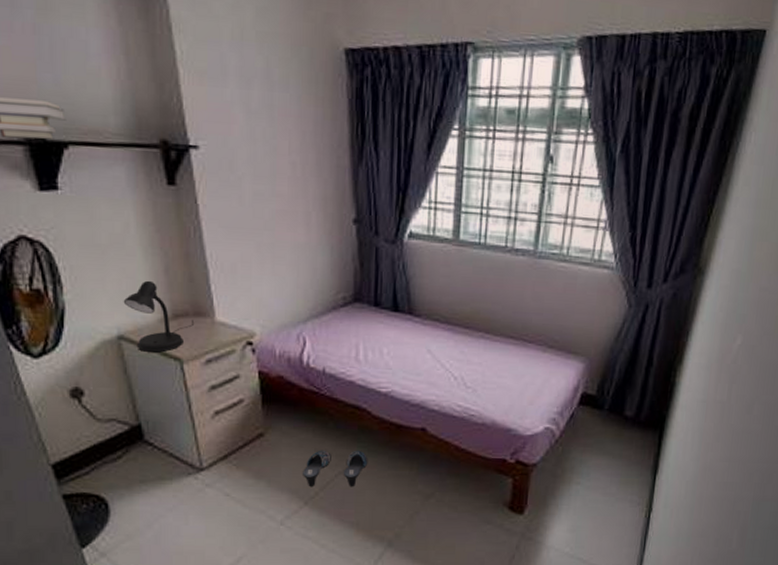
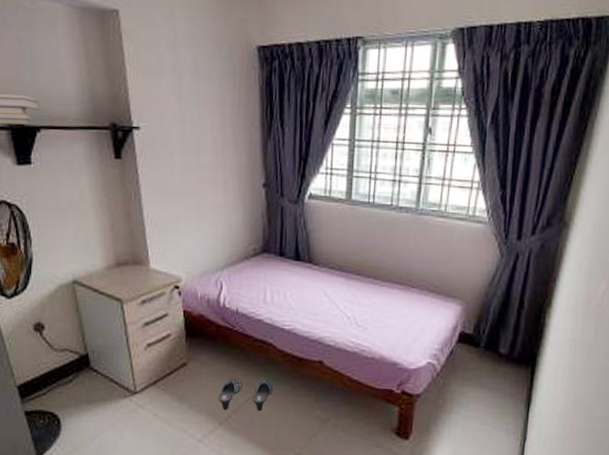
desk lamp: present [123,280,195,353] -> none [77,235,133,294]

